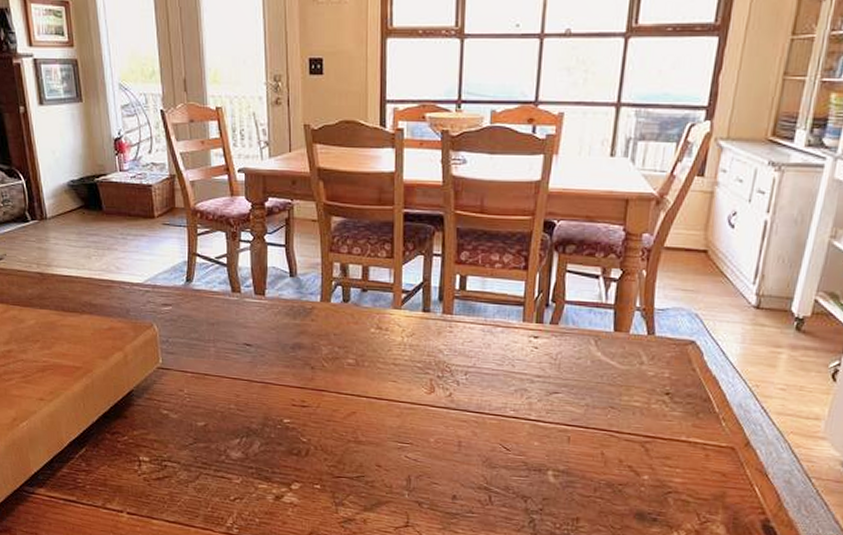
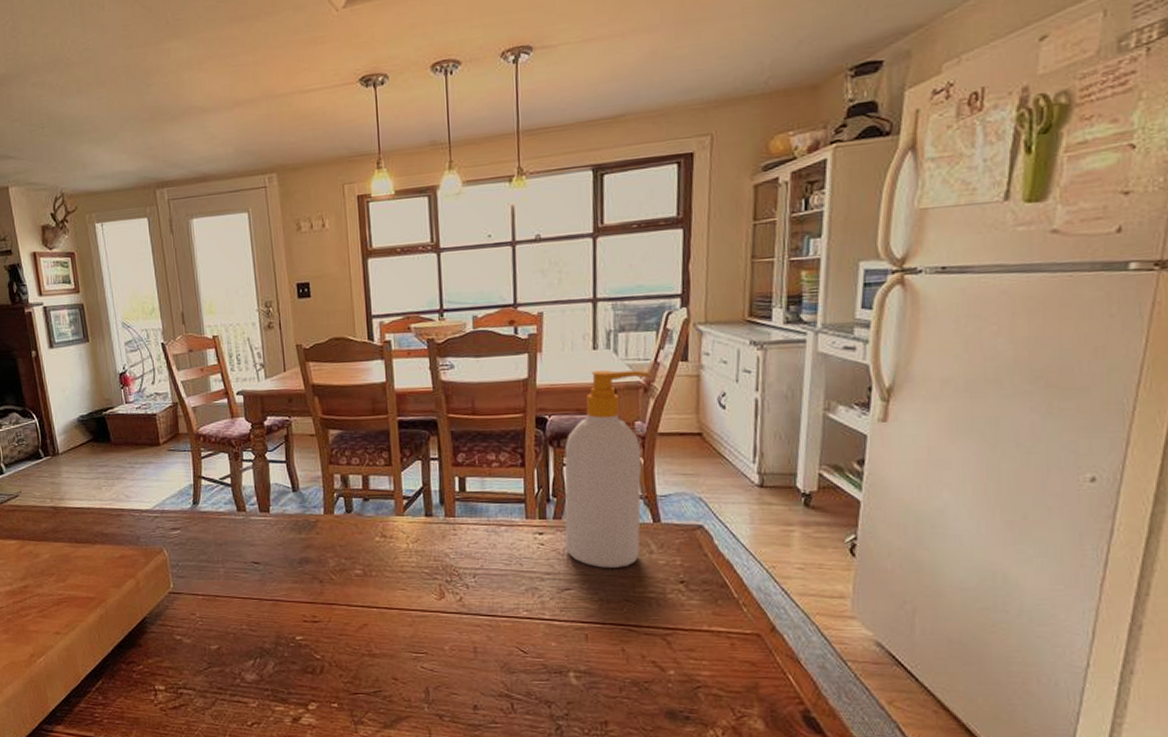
soap bottle: none [558,179,665,376] -> present [564,370,651,568]

